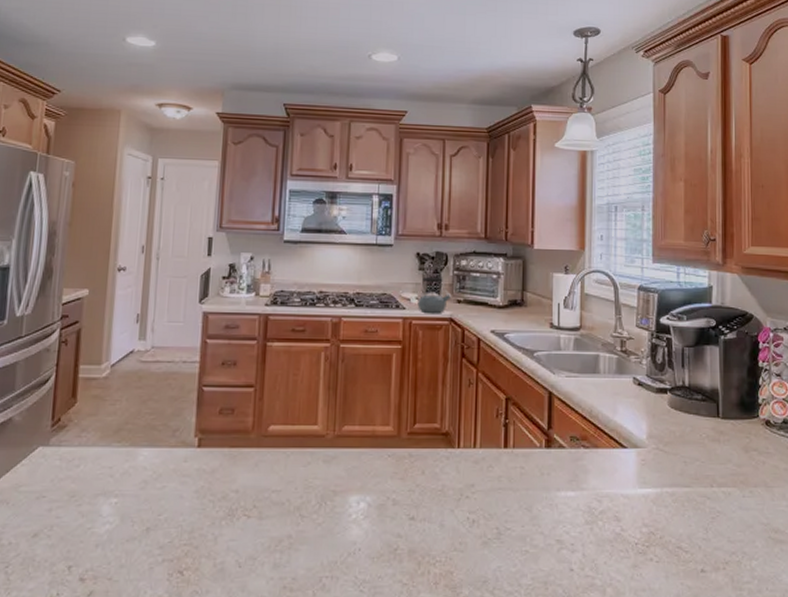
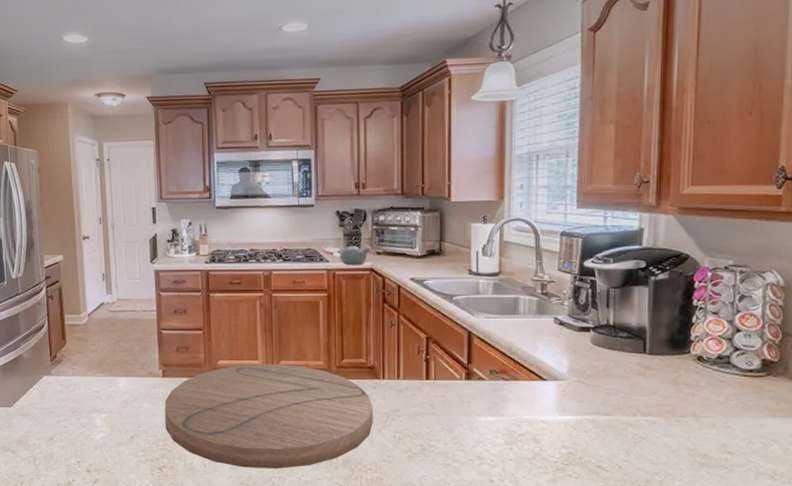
cutting board: none [194,430,446,566] -> present [164,364,373,469]

